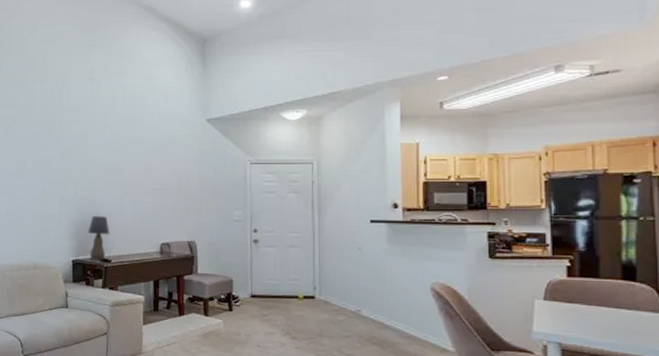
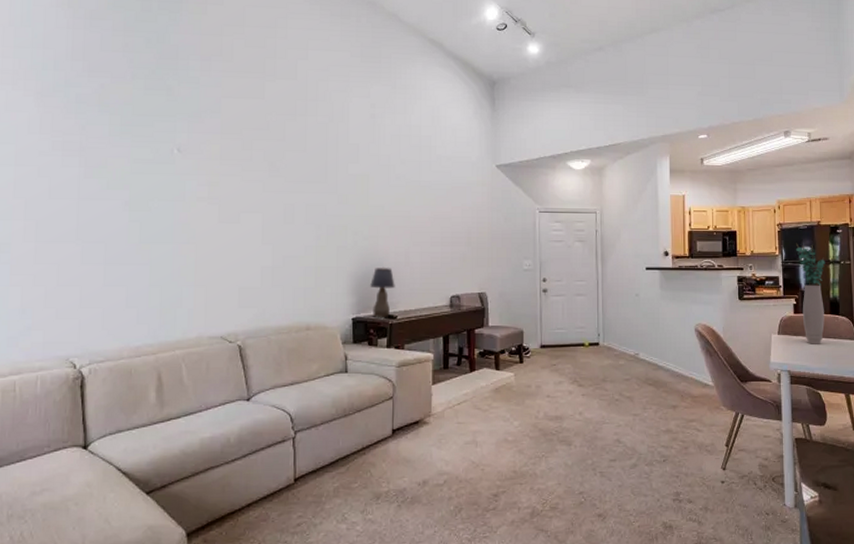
vase: none [570,195,615,315] -> present [795,243,825,344]

